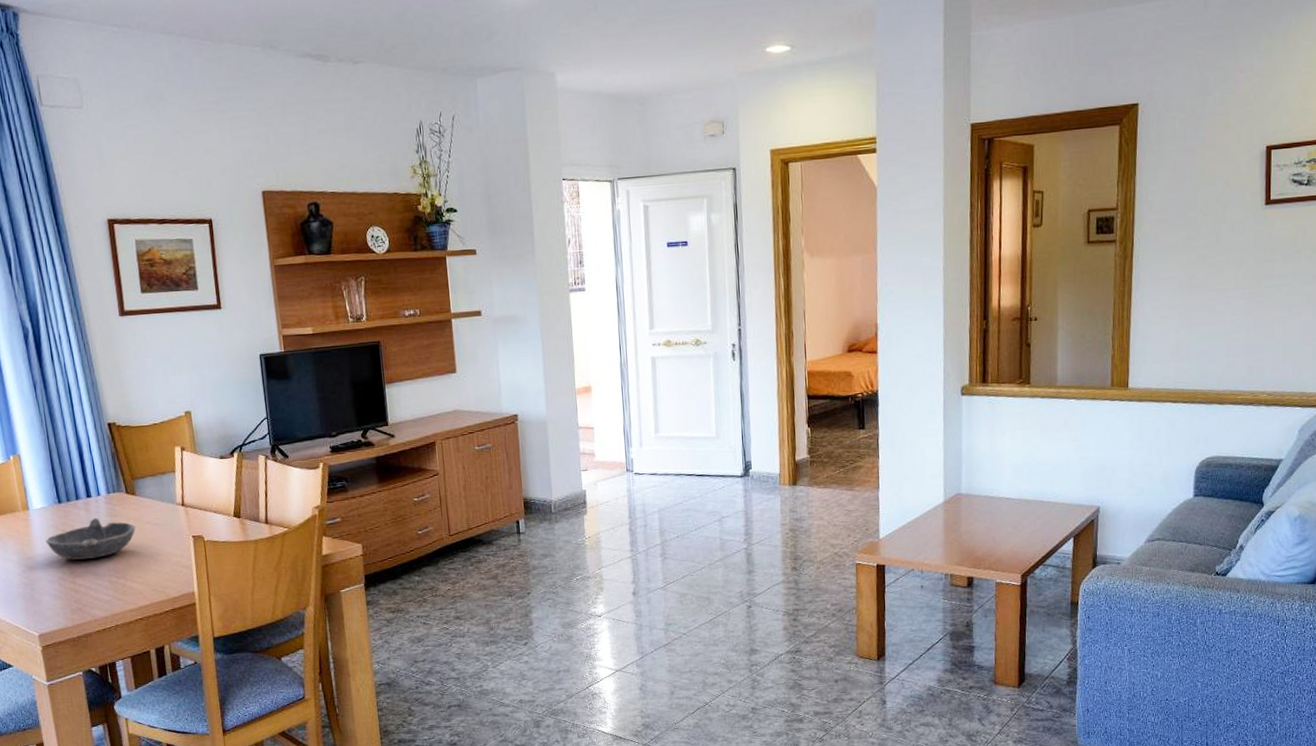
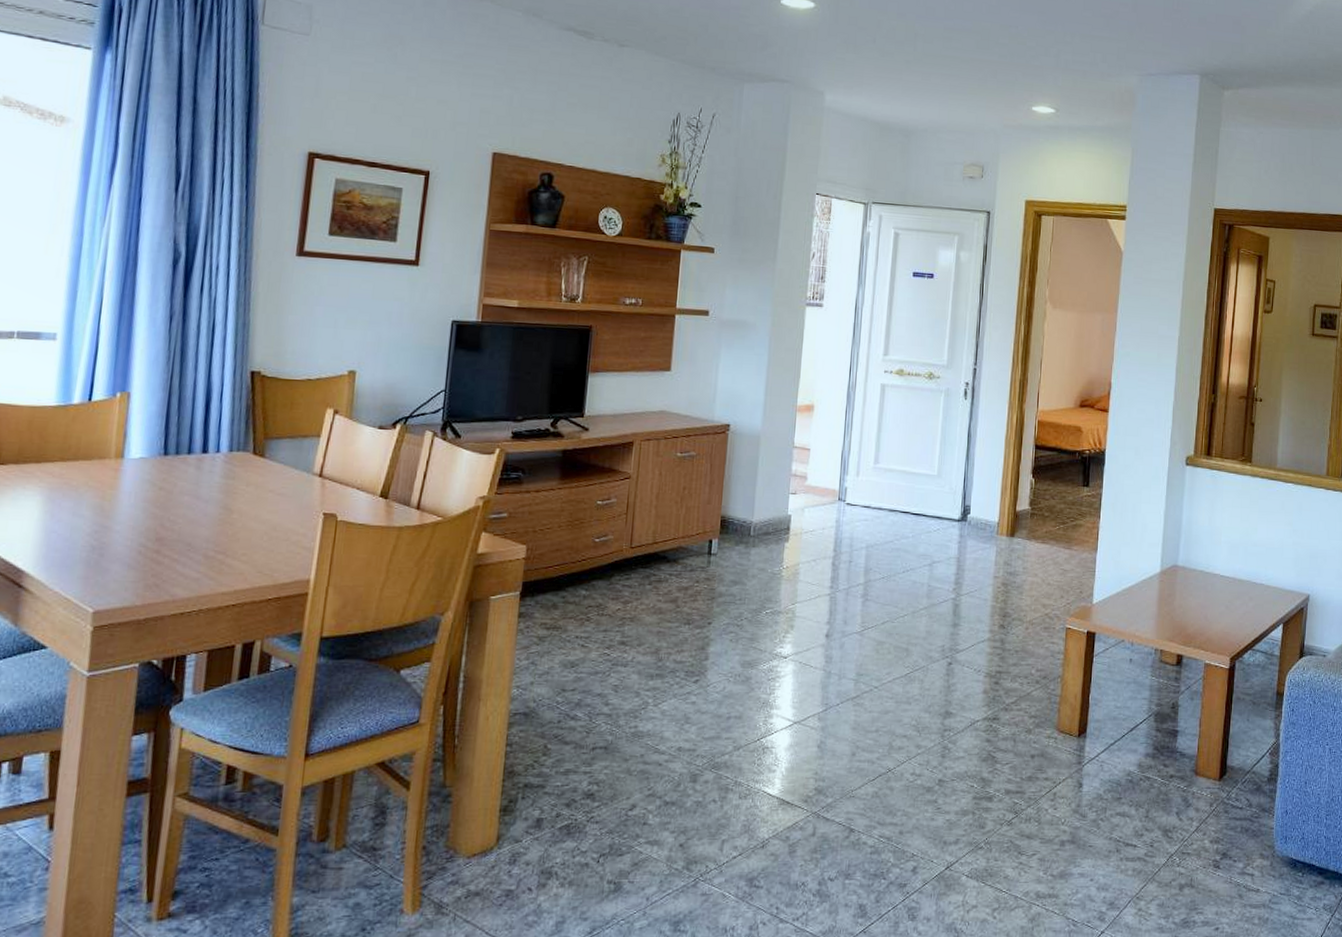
bowl: present [45,518,136,560] -> none [134,478,256,526]

